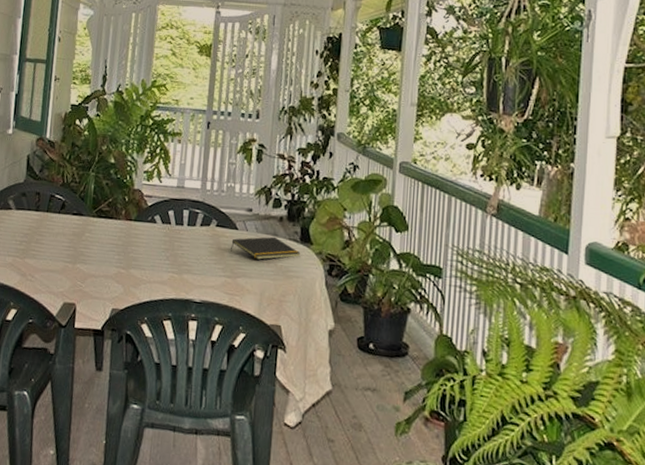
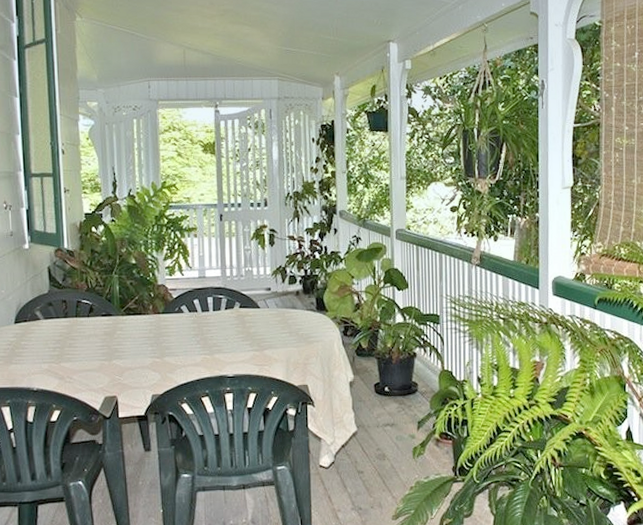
notepad: present [231,236,301,260] -> none [255,309,318,332]

